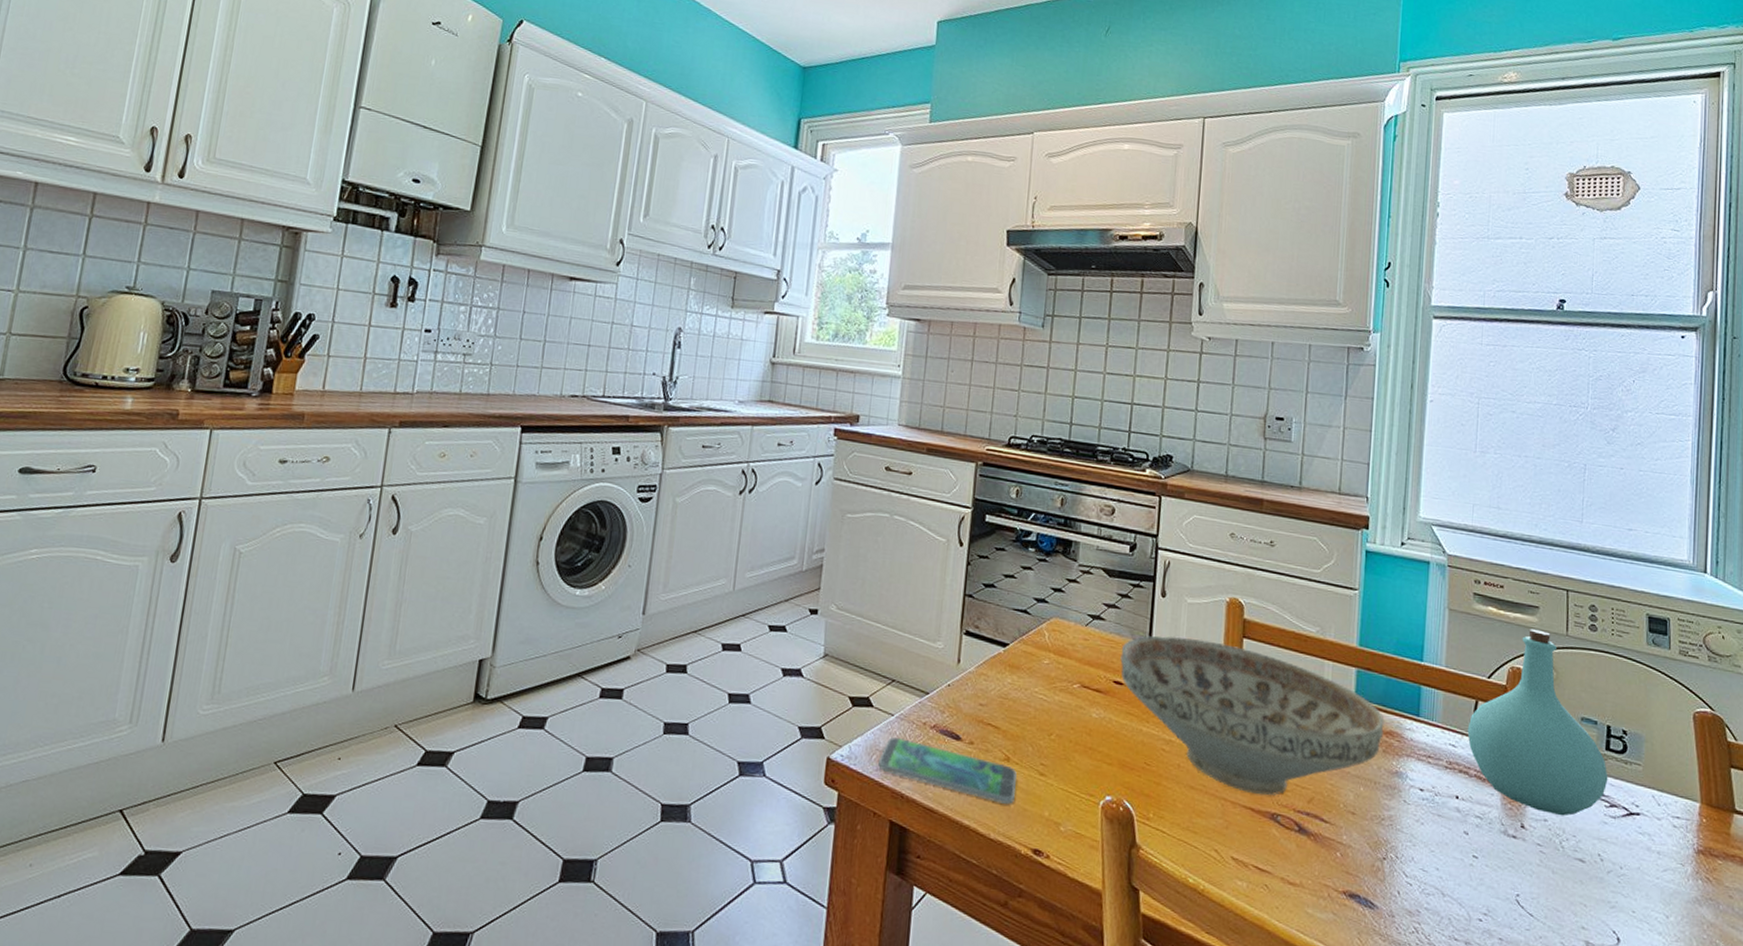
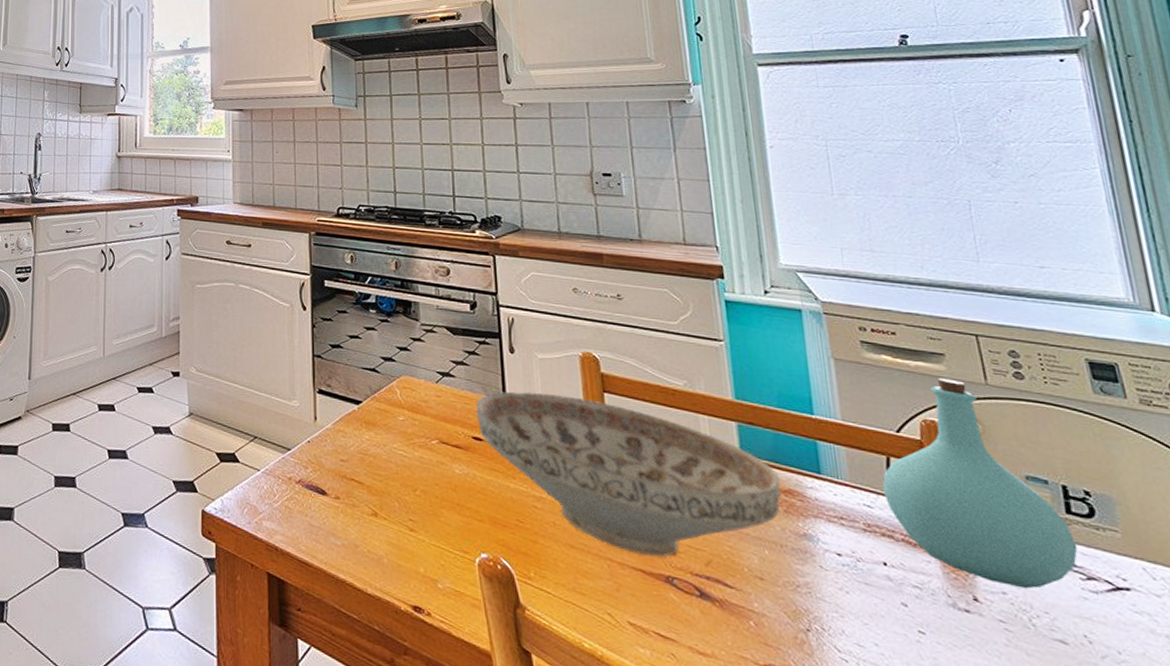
smartphone: present [878,737,1017,804] -> none [250,492,387,559]

